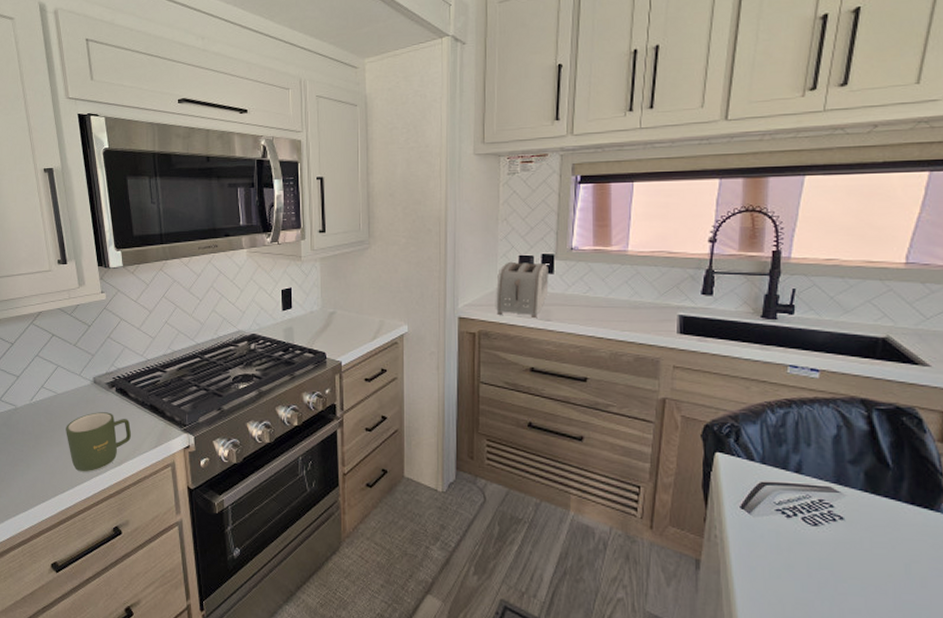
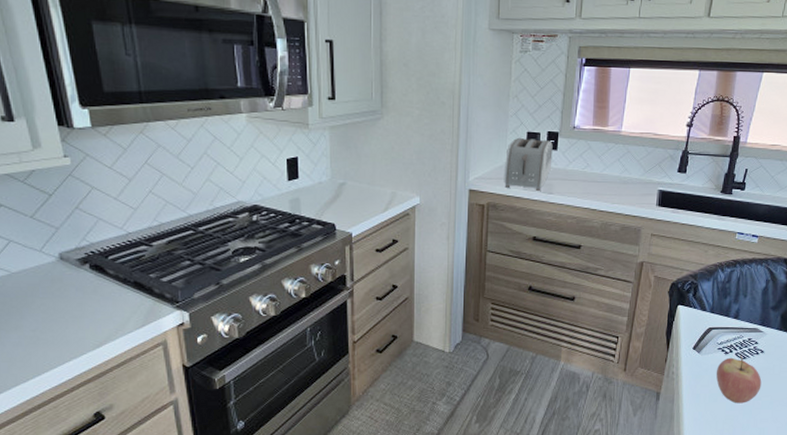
mug: present [66,412,132,473] -> none [25,291,113,358]
fruit: none [776,520,845,585] -> present [716,355,762,404]

